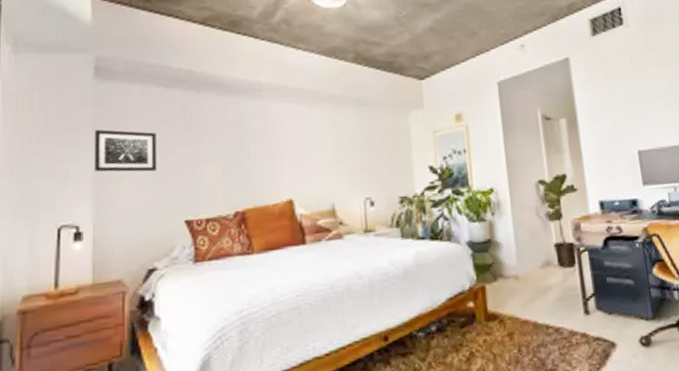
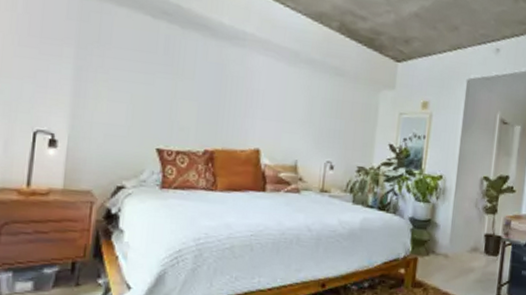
wall art: present [95,129,157,172] -> none [74,45,138,97]

